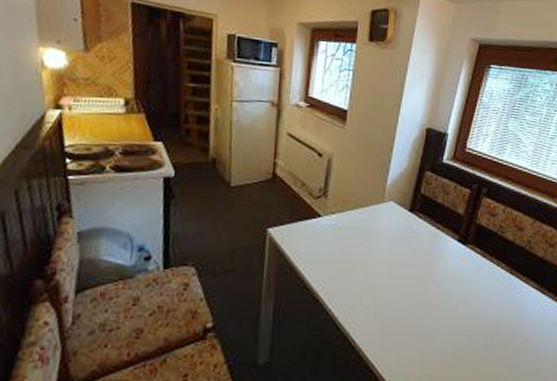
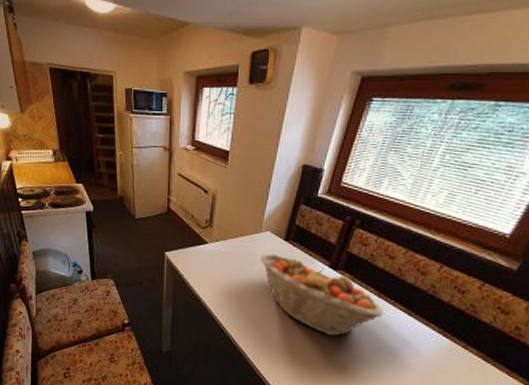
fruit basket: none [383,227,516,324] -> present [260,253,383,336]

